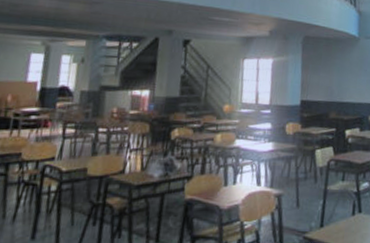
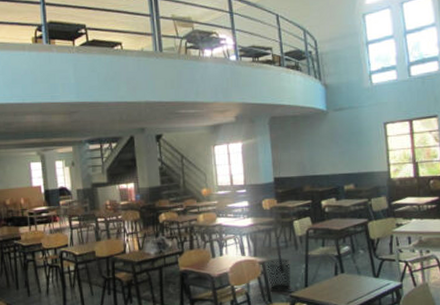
waste bin: none [280,192,309,233] -> present [264,259,291,292]

